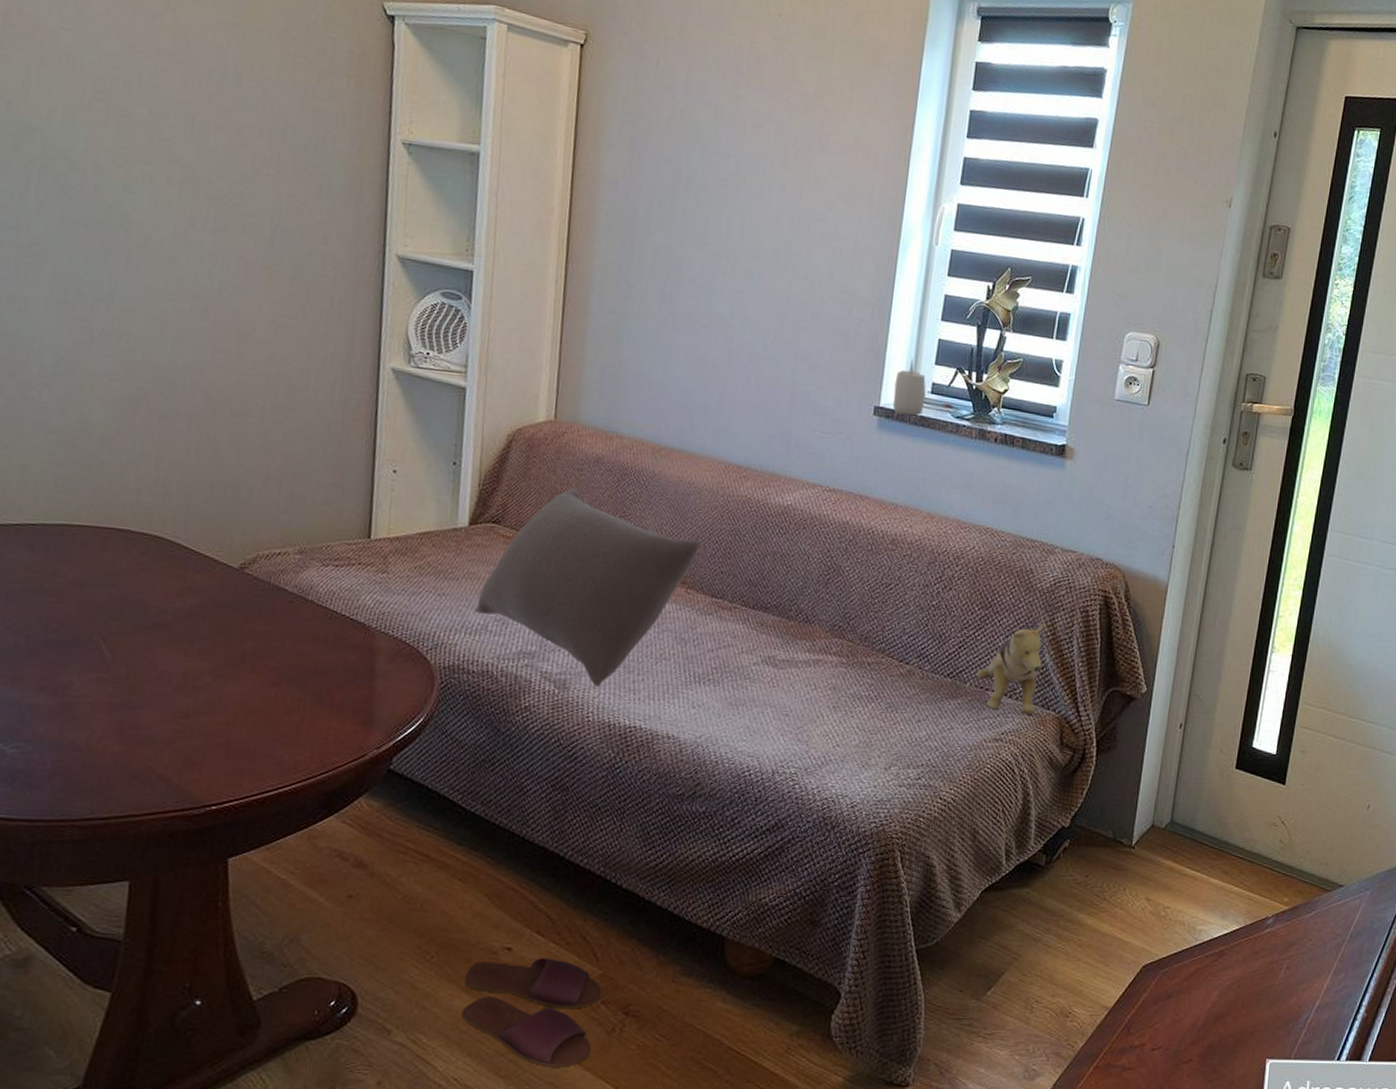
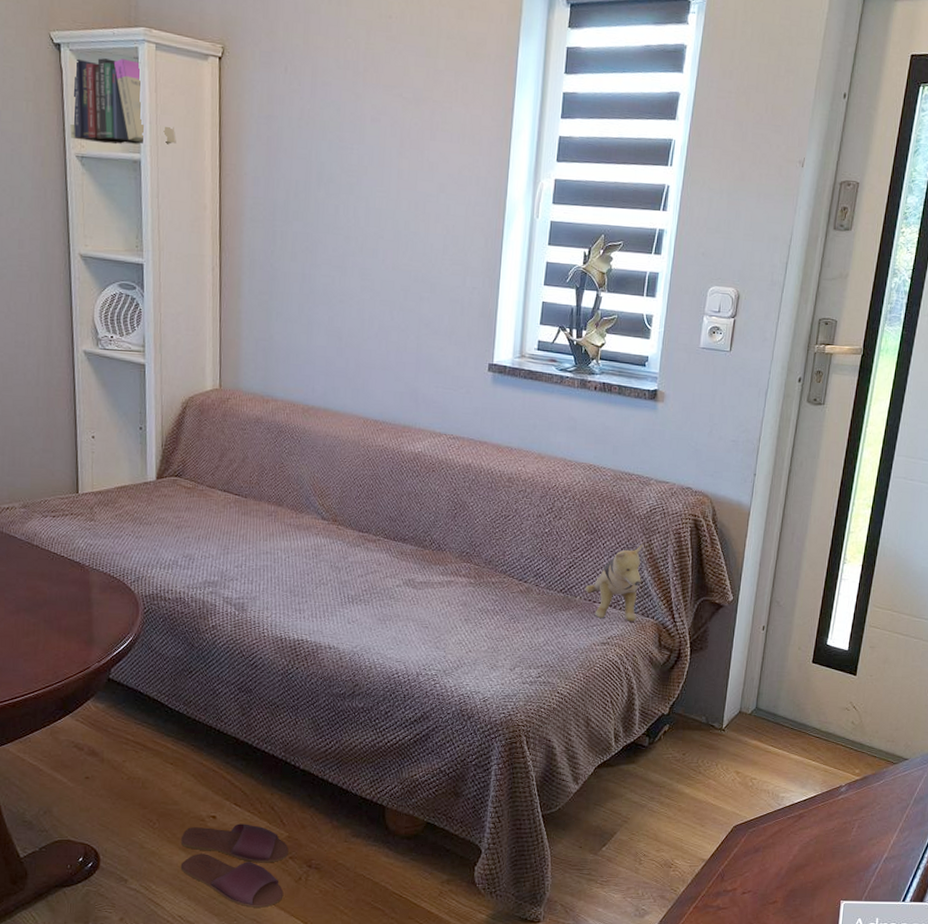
books: none [396,34,524,139] -> present [70,58,176,146]
cushion: present [474,487,702,687] -> none [166,444,348,608]
candle: present [892,358,926,416] -> none [504,319,533,371]

